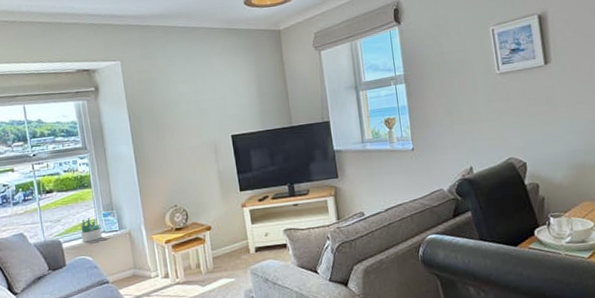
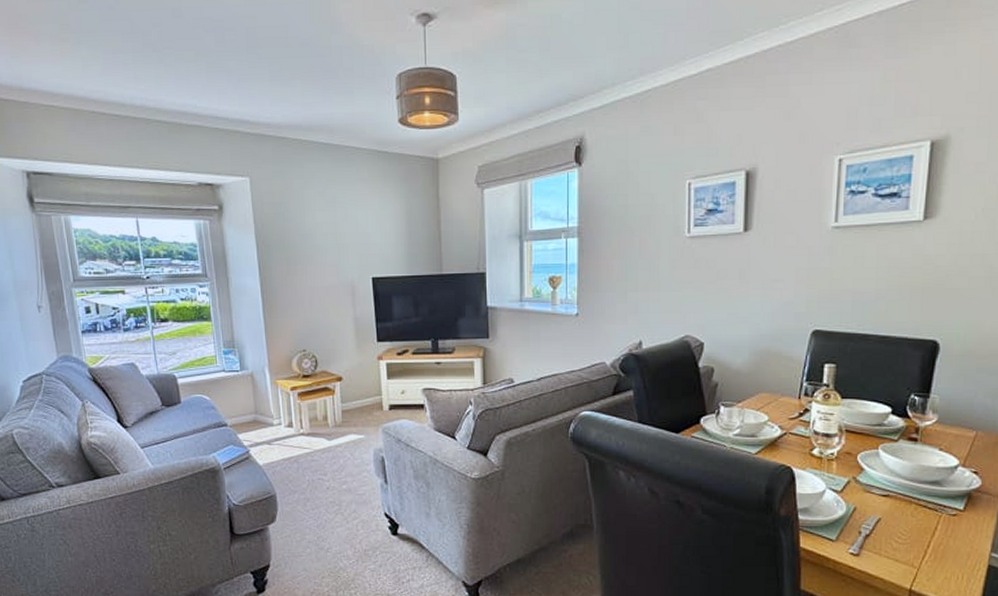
succulent plant: present [80,218,102,242] -> none [198,354,222,379]

